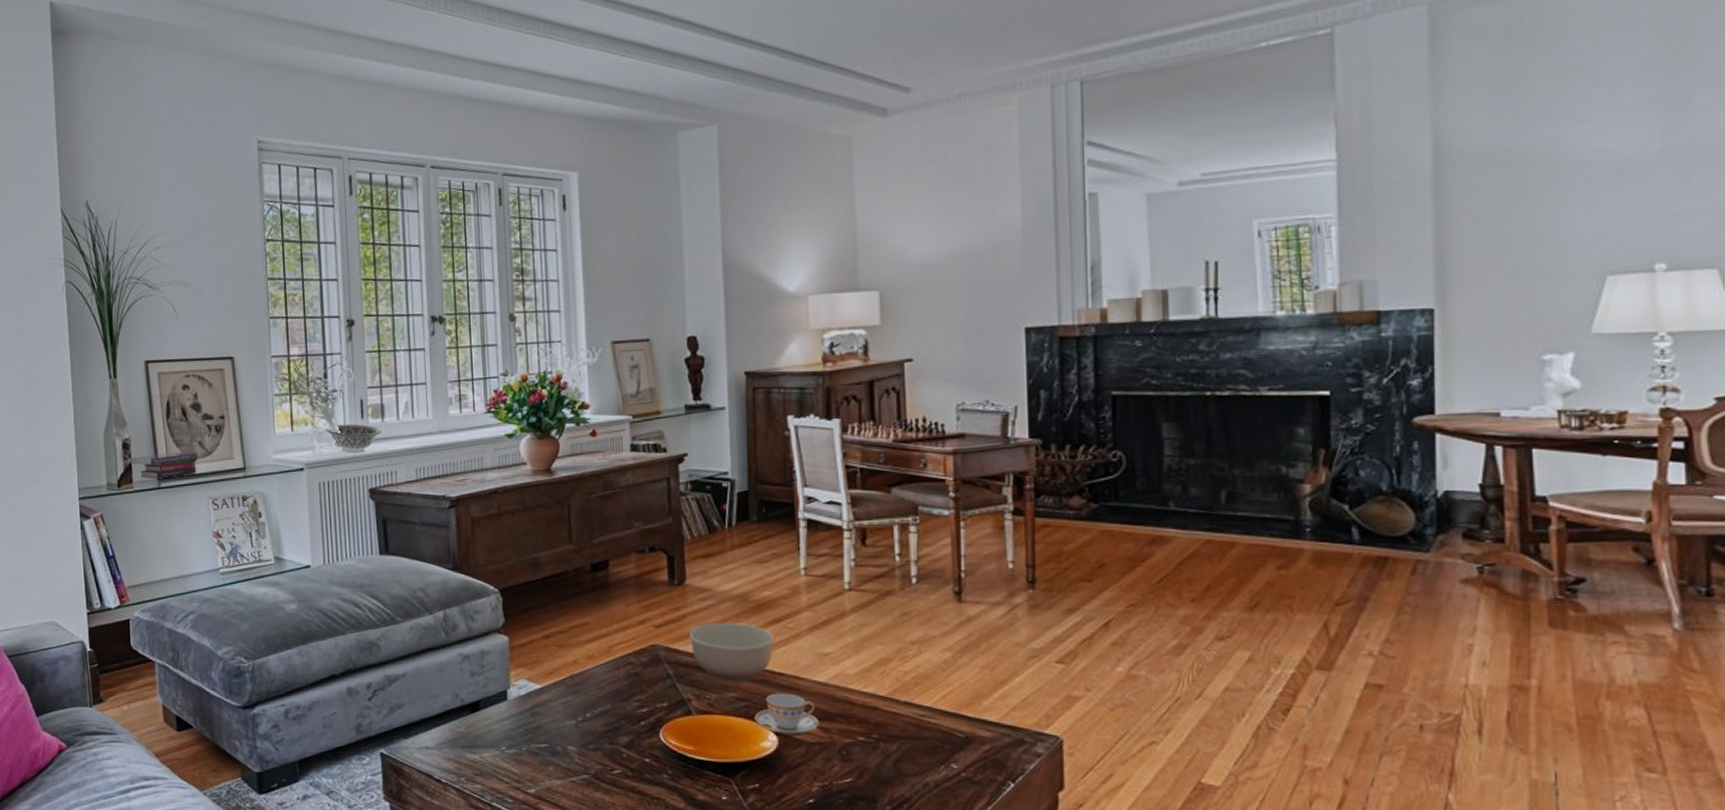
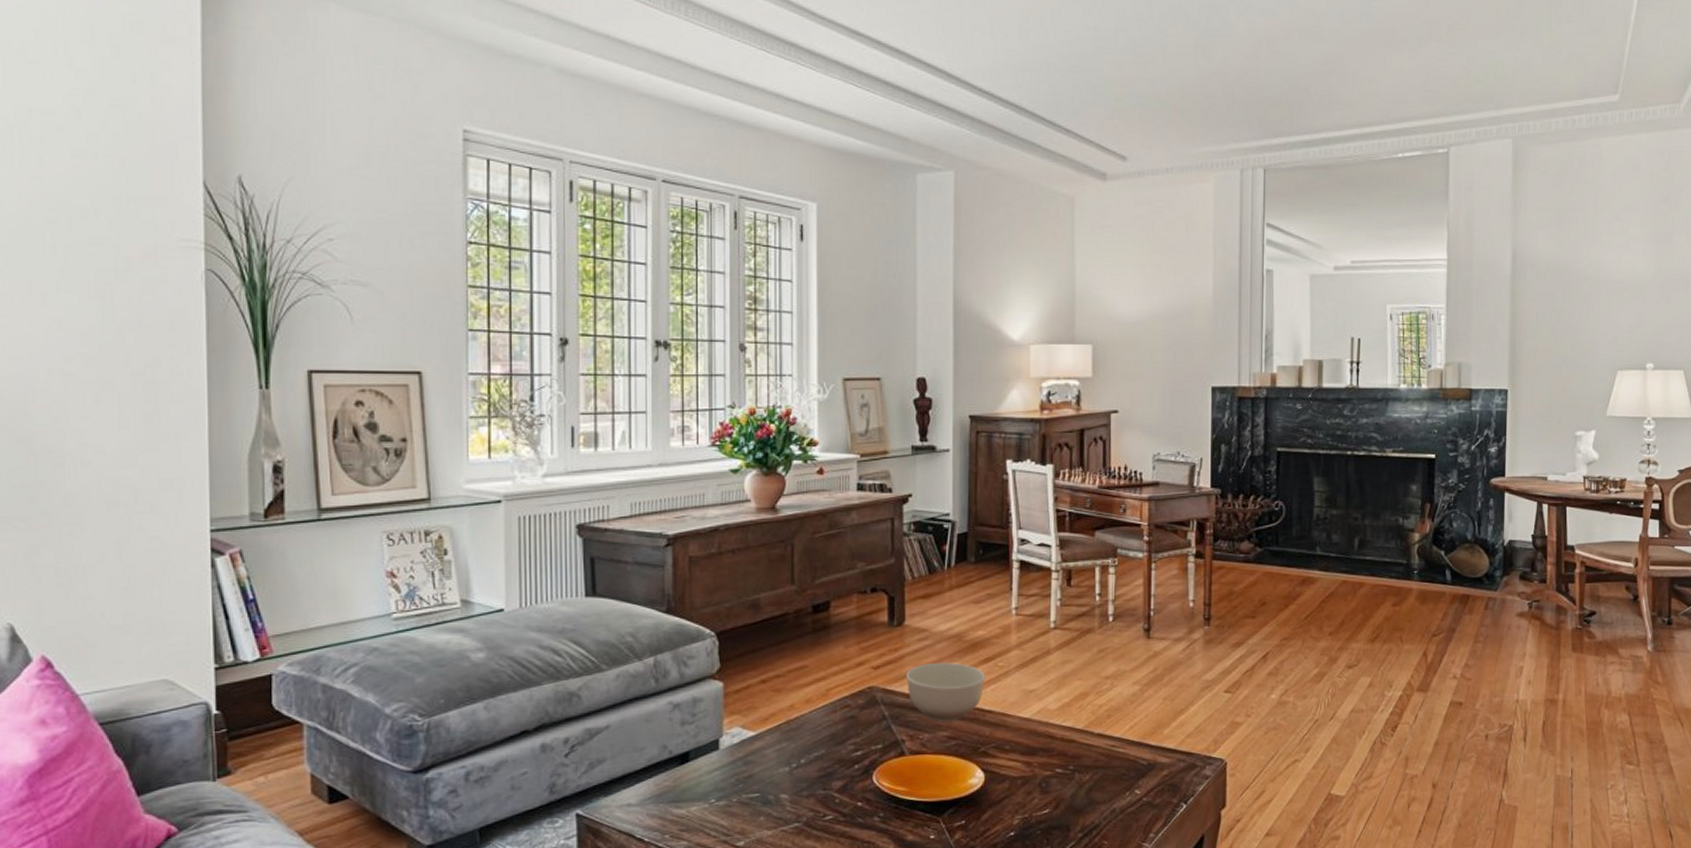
books: present [131,451,198,479] -> none [284,478,371,509]
decorative bowl: present [326,423,382,454] -> none [530,452,594,486]
teacup: present [754,693,820,736] -> none [963,730,1023,772]

